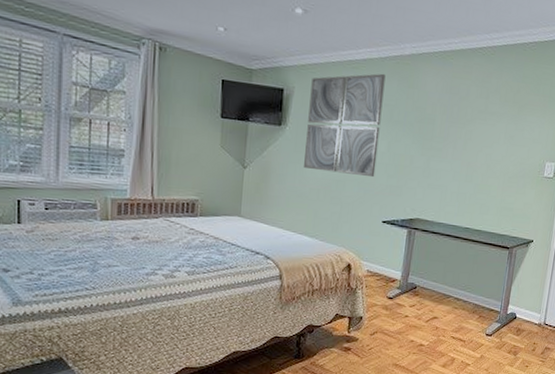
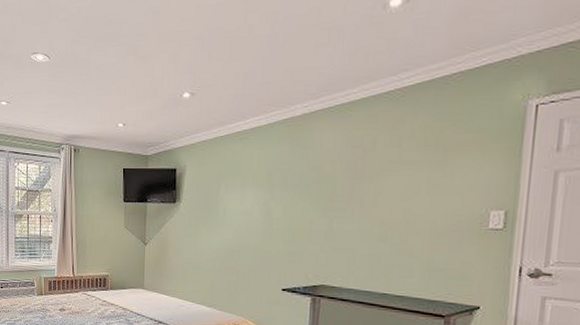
wall art: present [304,73,386,178] -> none [199,139,276,245]

